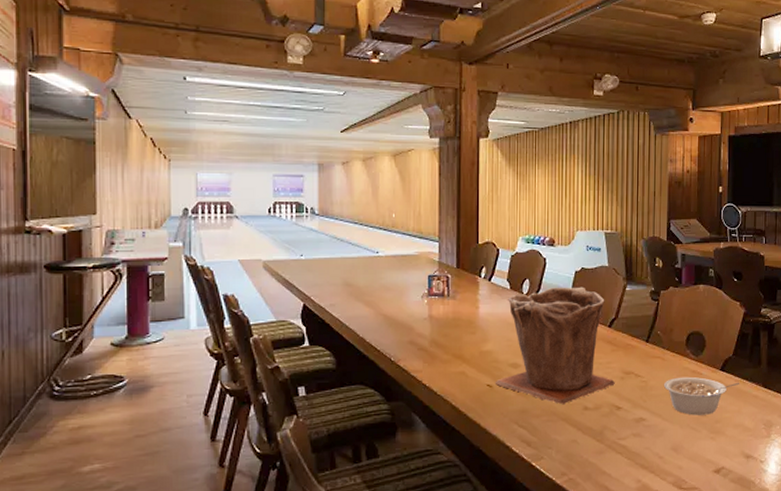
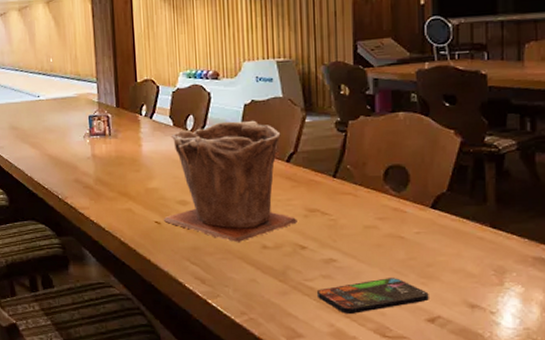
smartphone: none [627,434,716,469] -> present [316,278,429,314]
legume: present [663,376,740,415] -> none [357,215,459,258]

